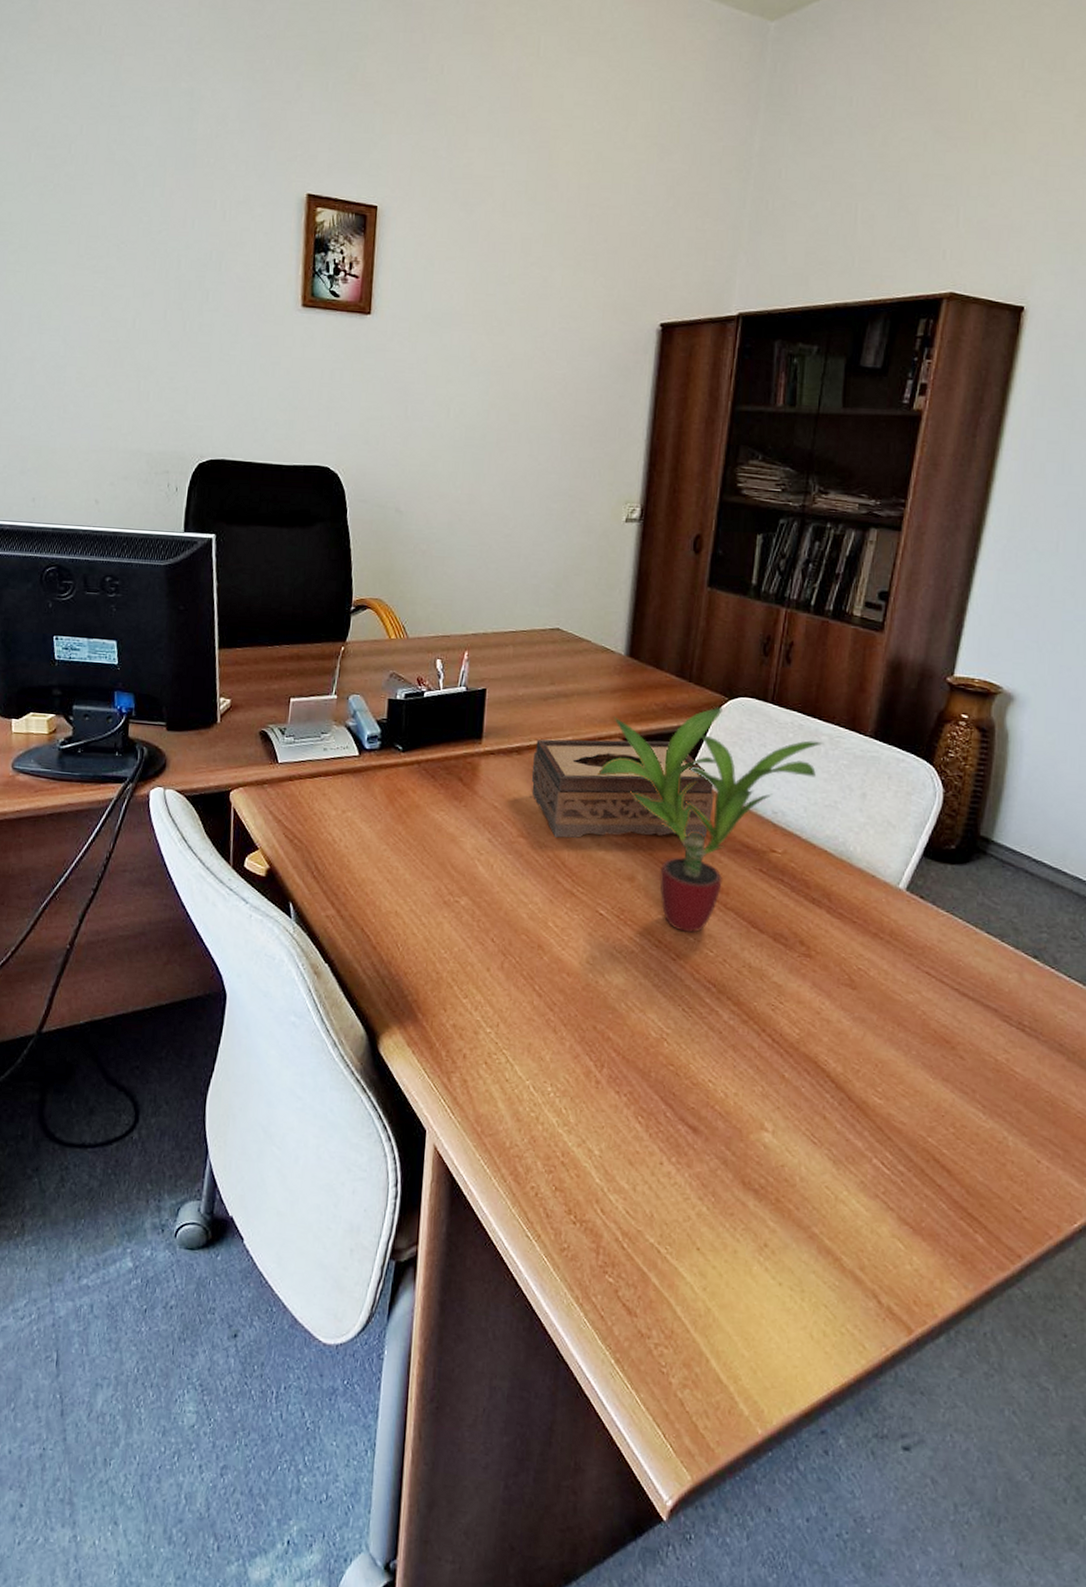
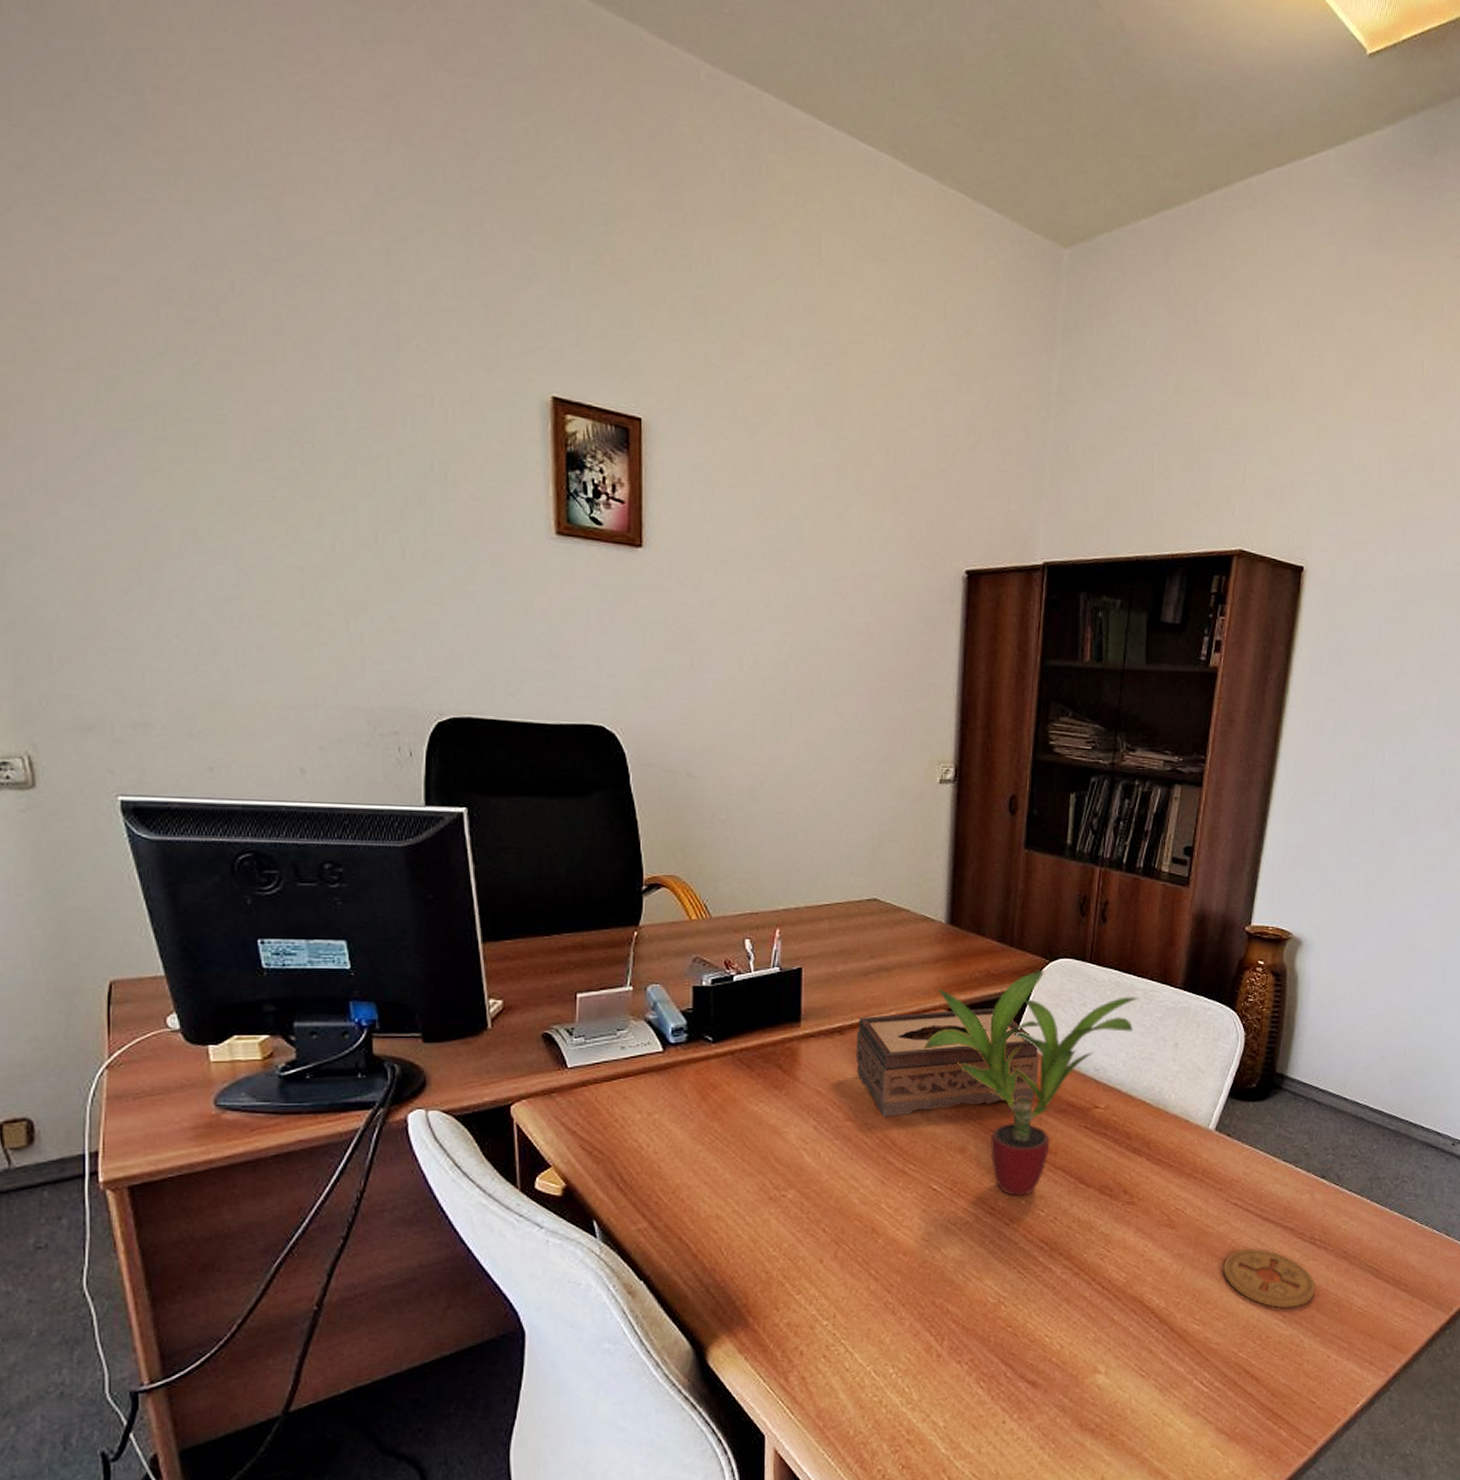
coaster: none [911,1023,1023,1099] -> present [1223,1249,1315,1308]

